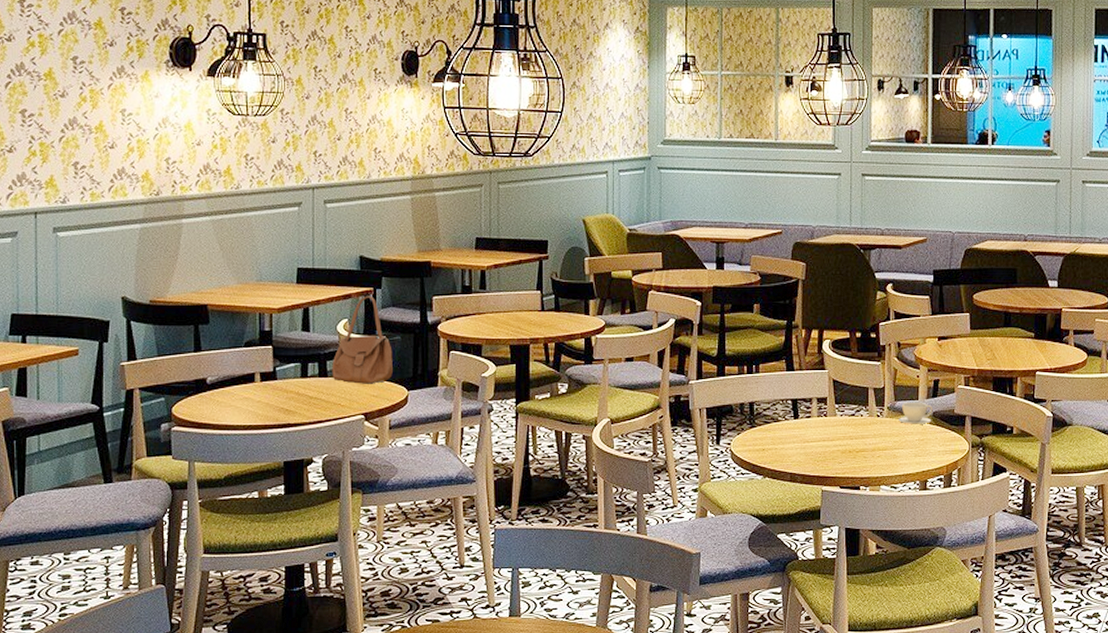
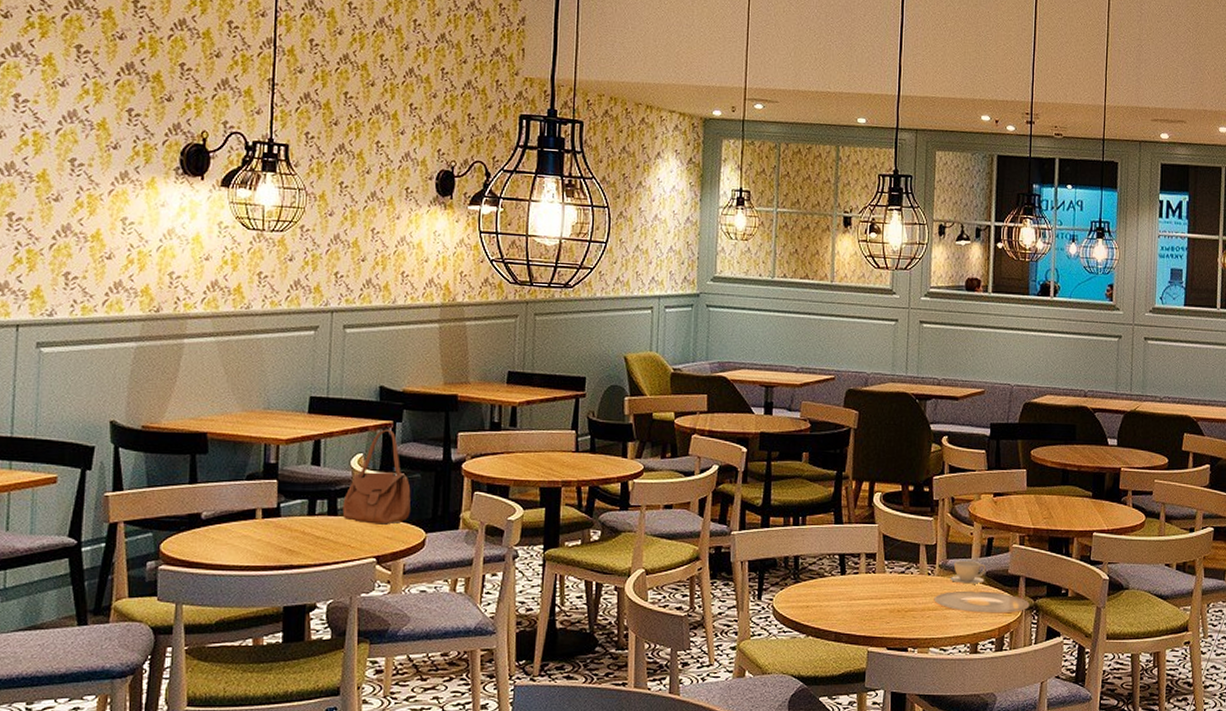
plate: none [883,430,976,452] -> present [934,590,1030,614]

